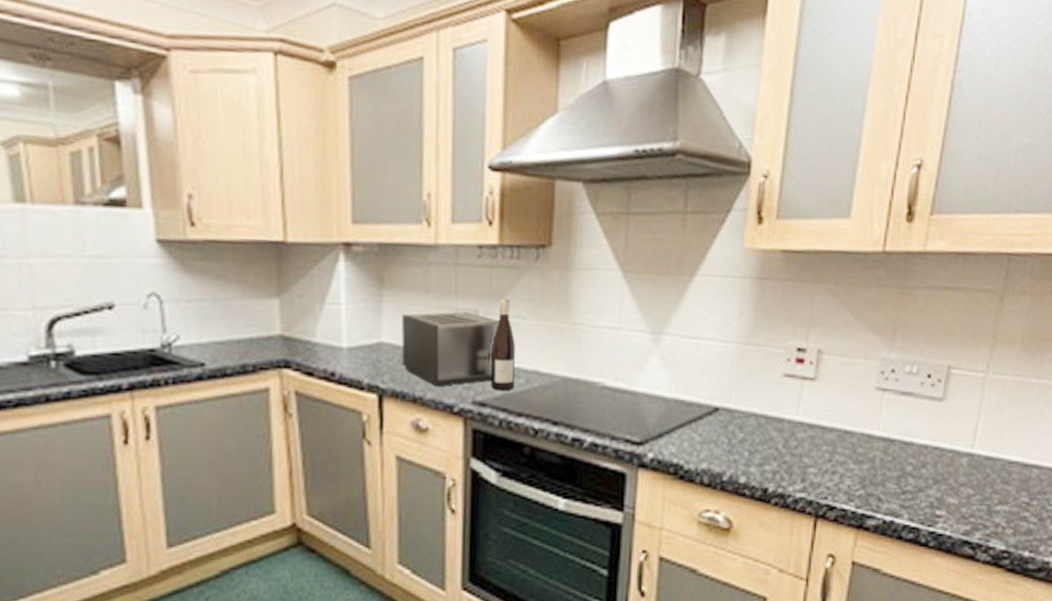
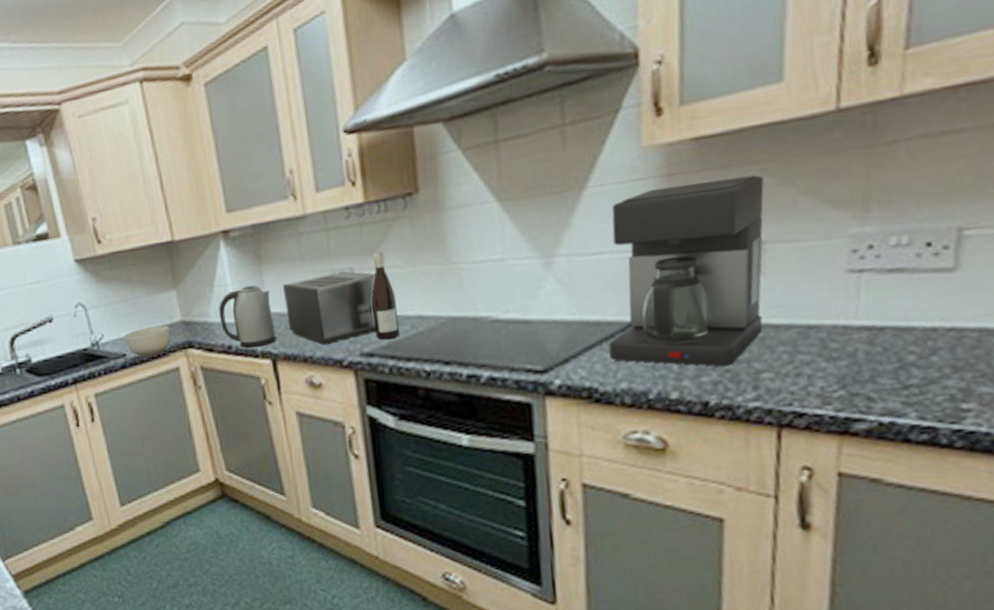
bowl: none [206,335,266,372] -> present [124,325,171,358]
kettle: none [325,308,387,378] -> present [218,285,277,348]
coffee maker: none [697,288,828,458] -> present [609,175,764,367]

